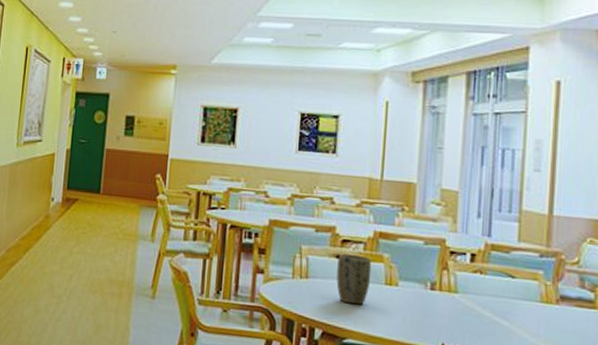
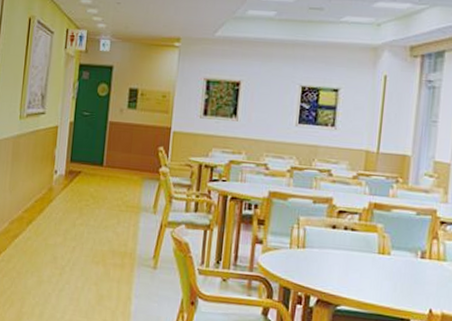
plant pot: present [336,253,372,305] -> none [332,224,366,274]

